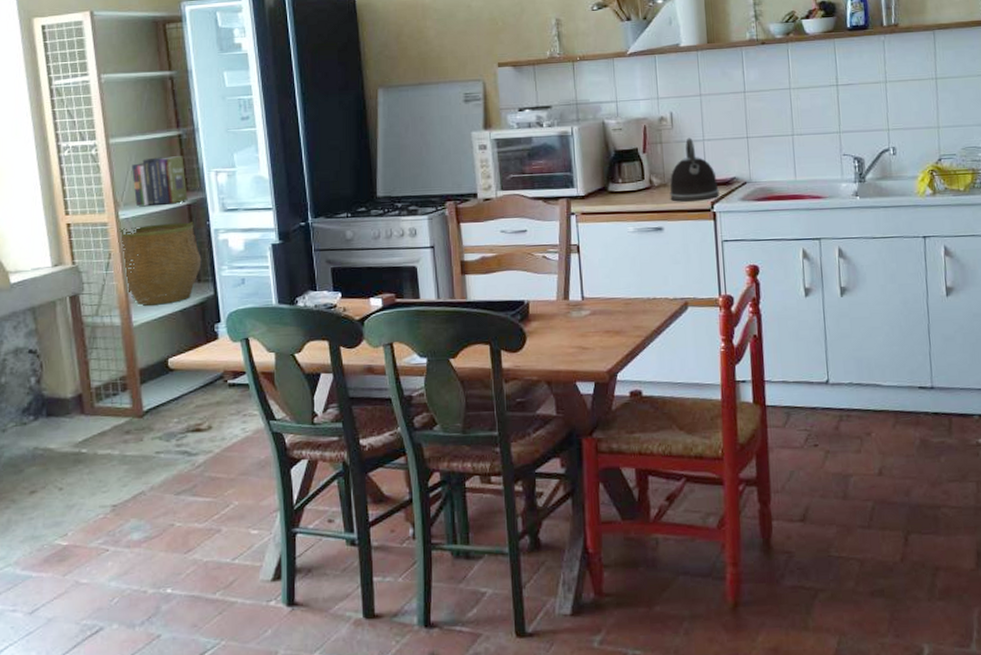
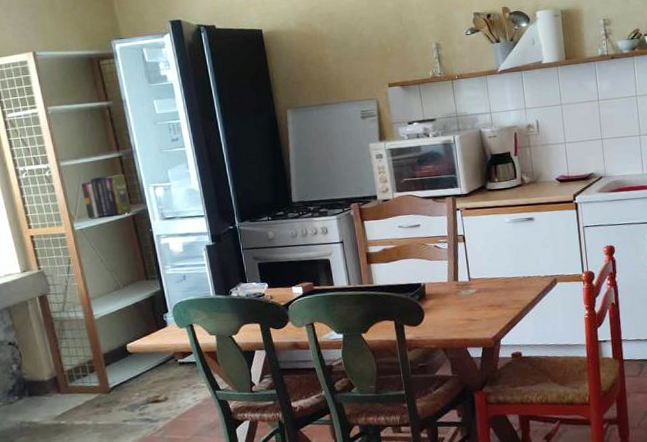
basket: present [119,221,202,306] -> none [76,229,148,302]
kettle: present [670,137,719,203] -> none [538,141,580,196]

